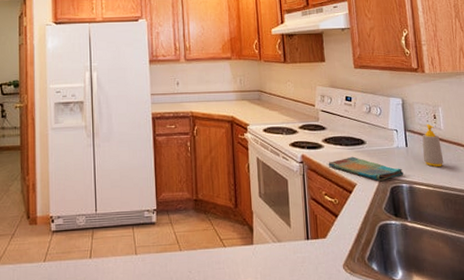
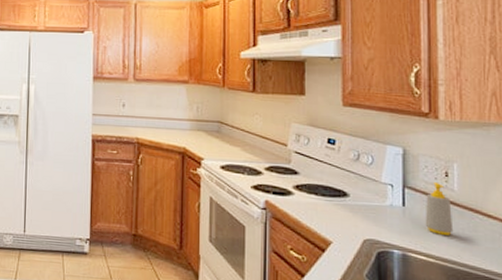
dish towel: present [328,156,404,182] -> none [298,209,396,244]

